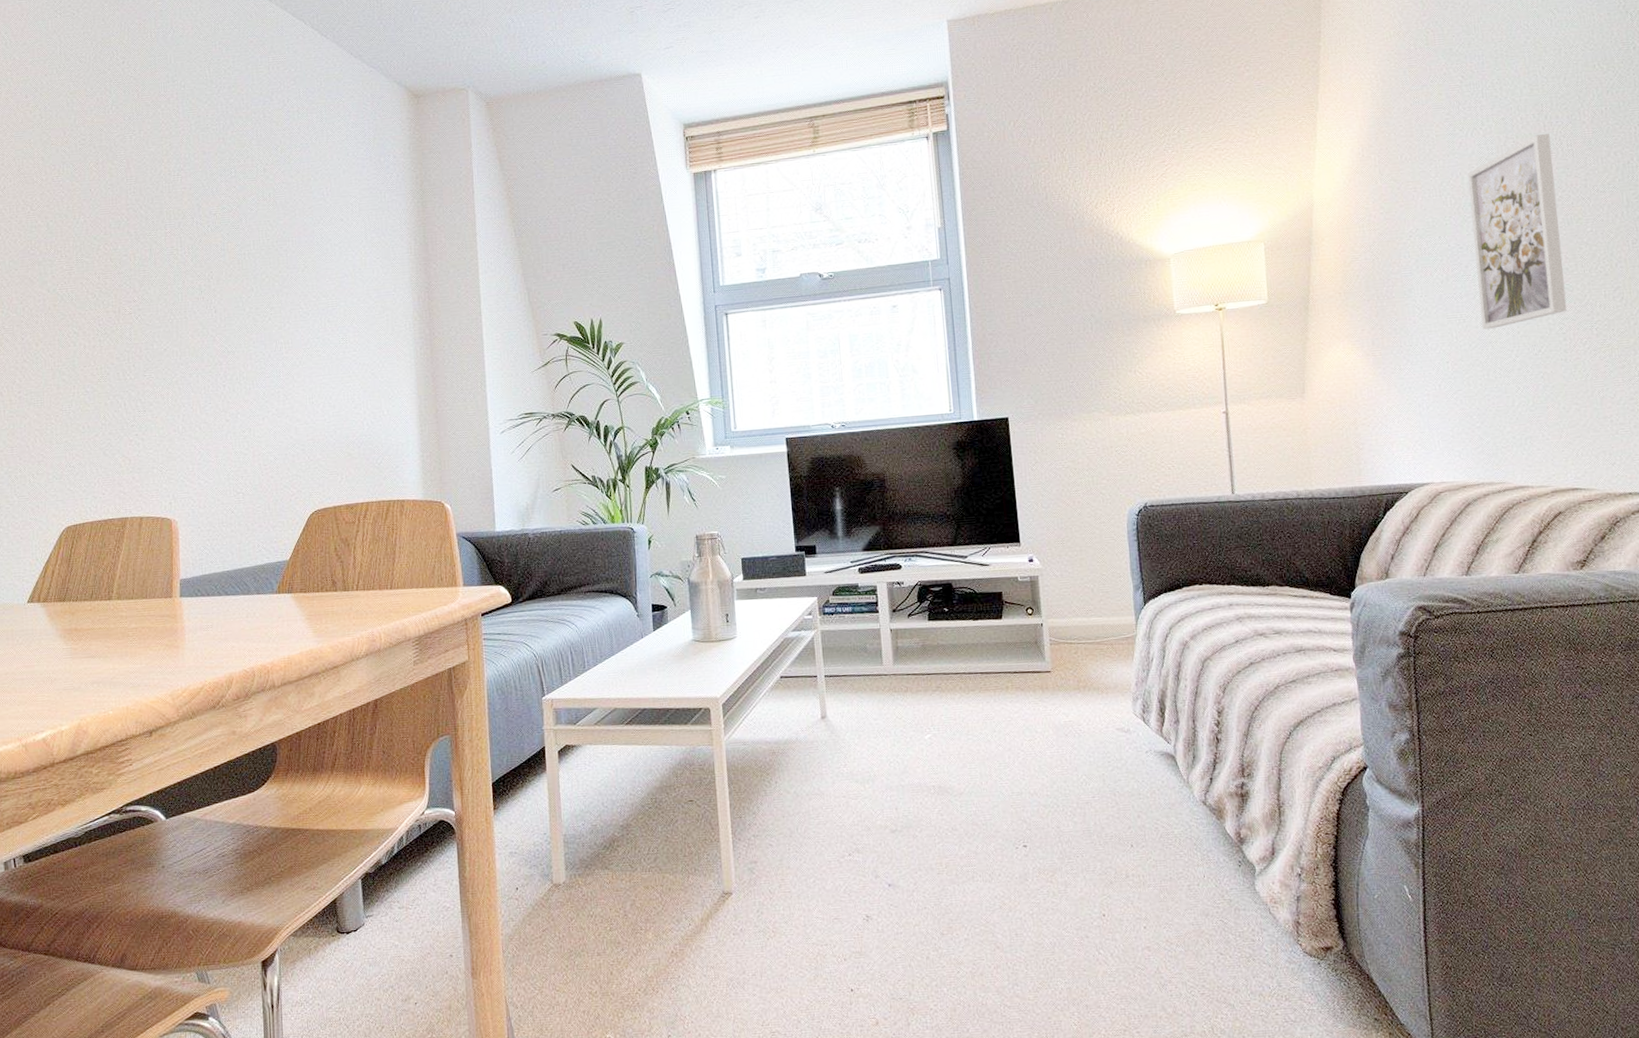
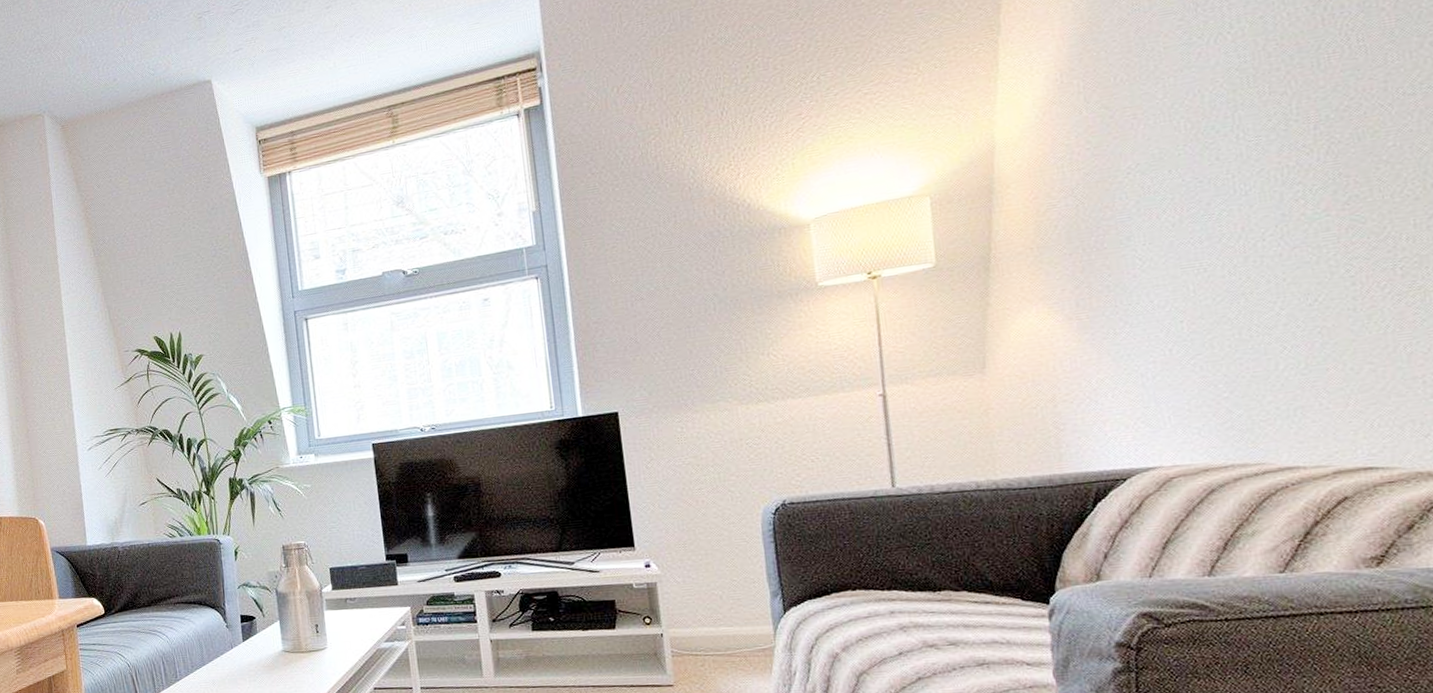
wall art: present [1467,133,1567,329] -> none [1209,27,1357,279]

